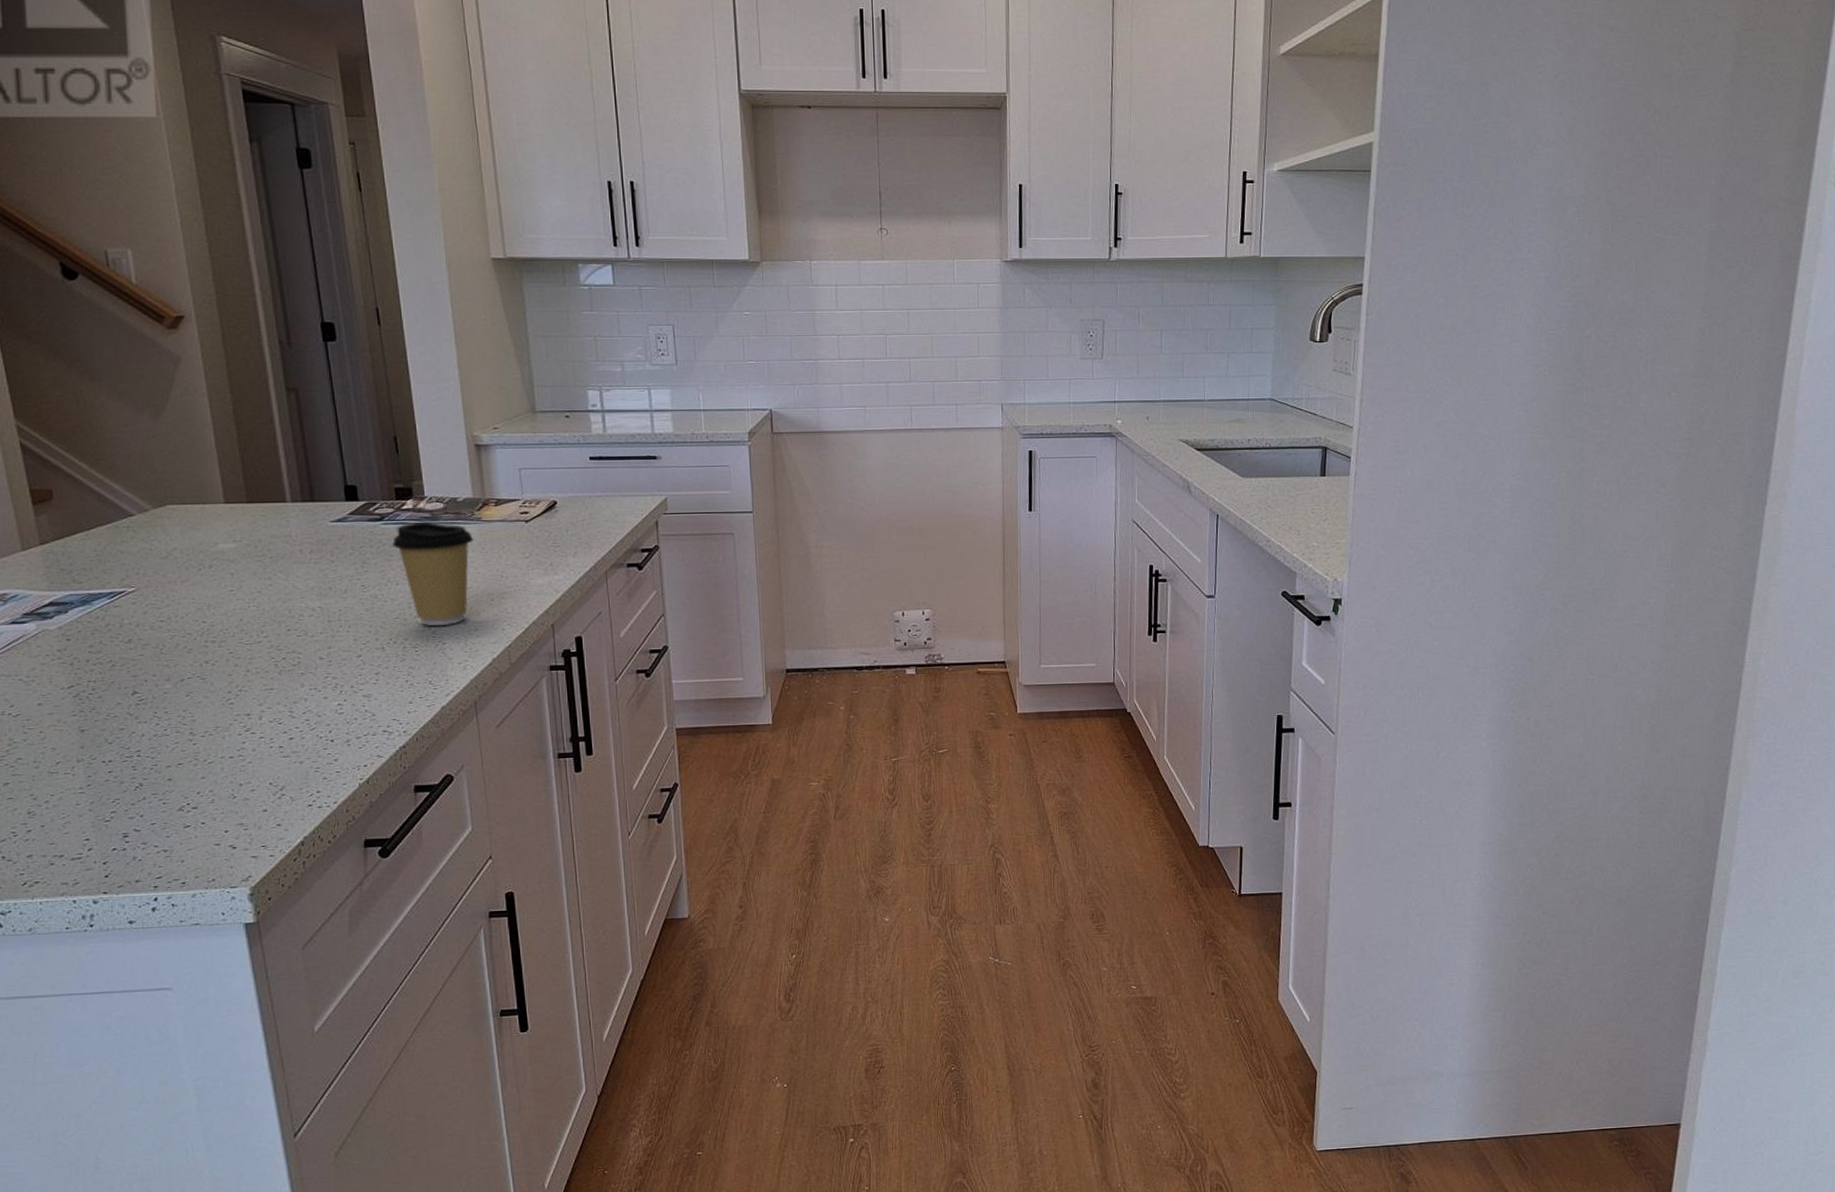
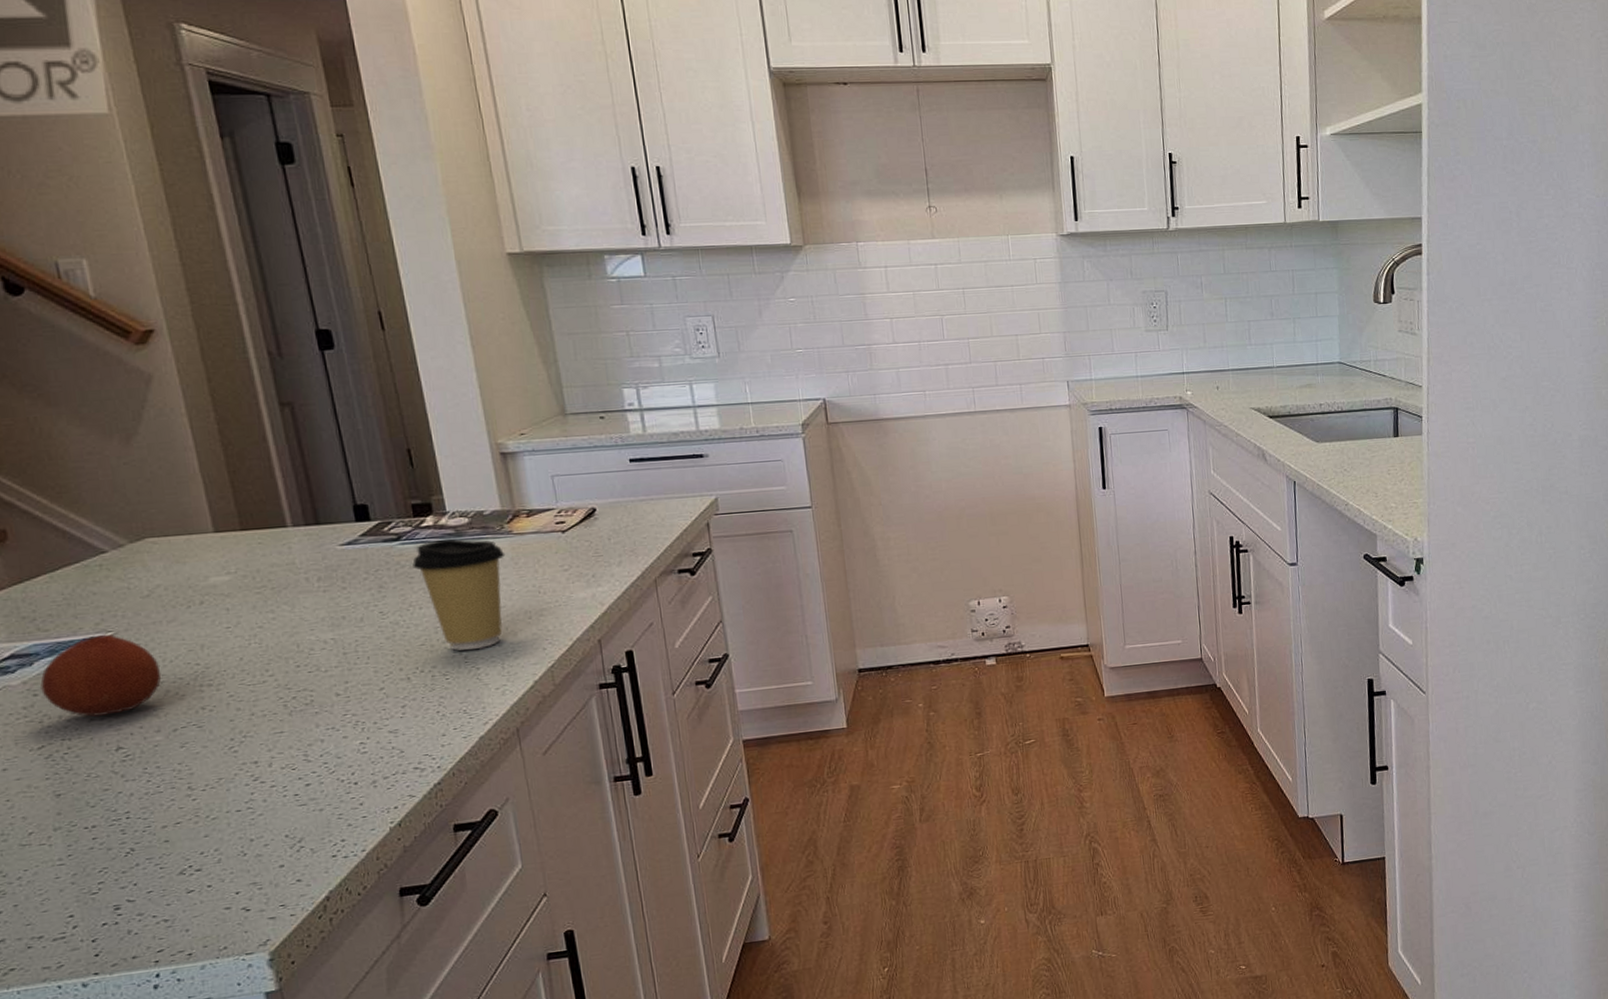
fruit: none [73,589,174,664] -> present [40,633,162,717]

